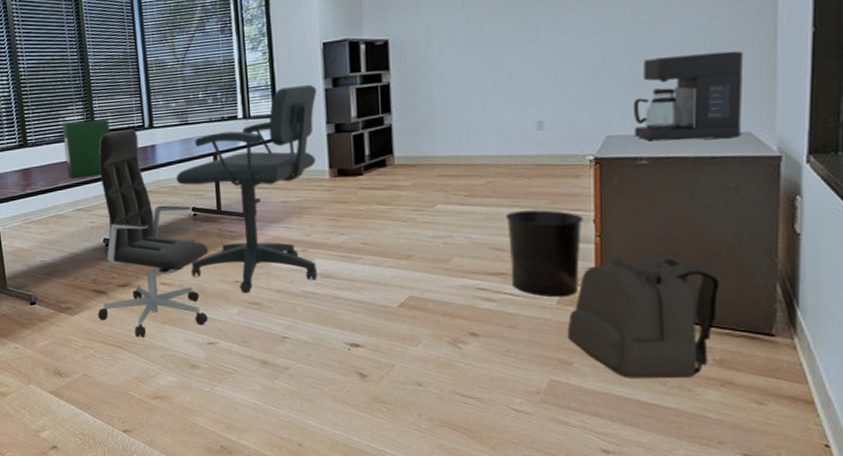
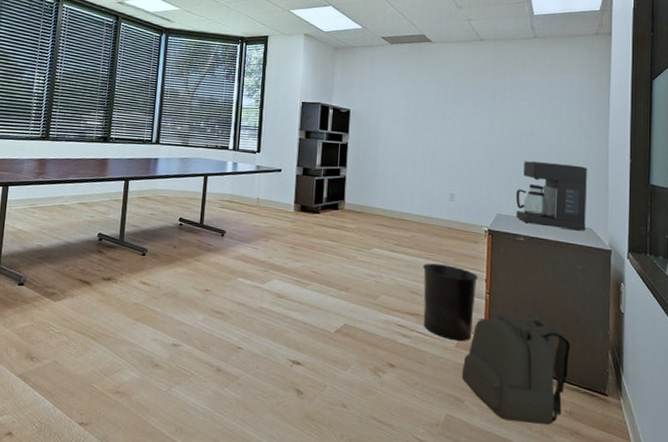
binder: present [62,118,110,179] -> none [78,126,123,176]
office chair: present [97,129,209,337] -> none [78,140,188,331]
office chair: present [175,85,318,293] -> none [168,131,294,302]

